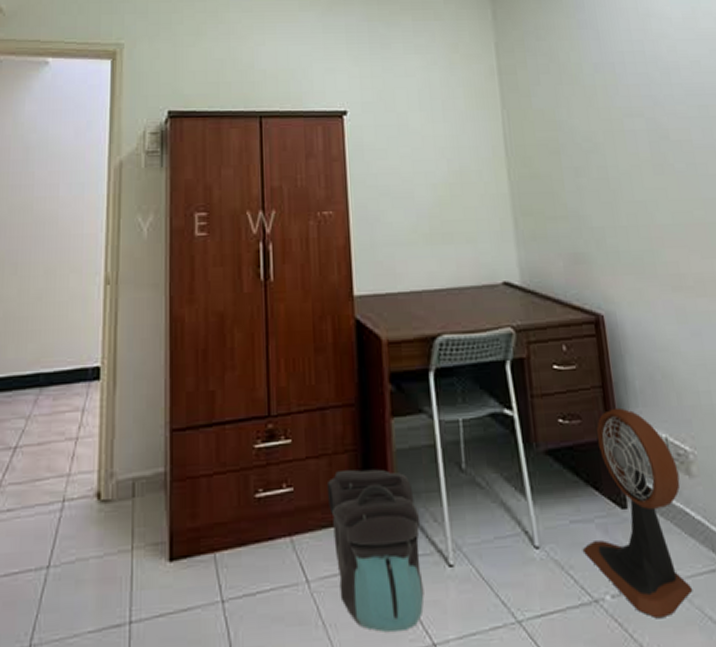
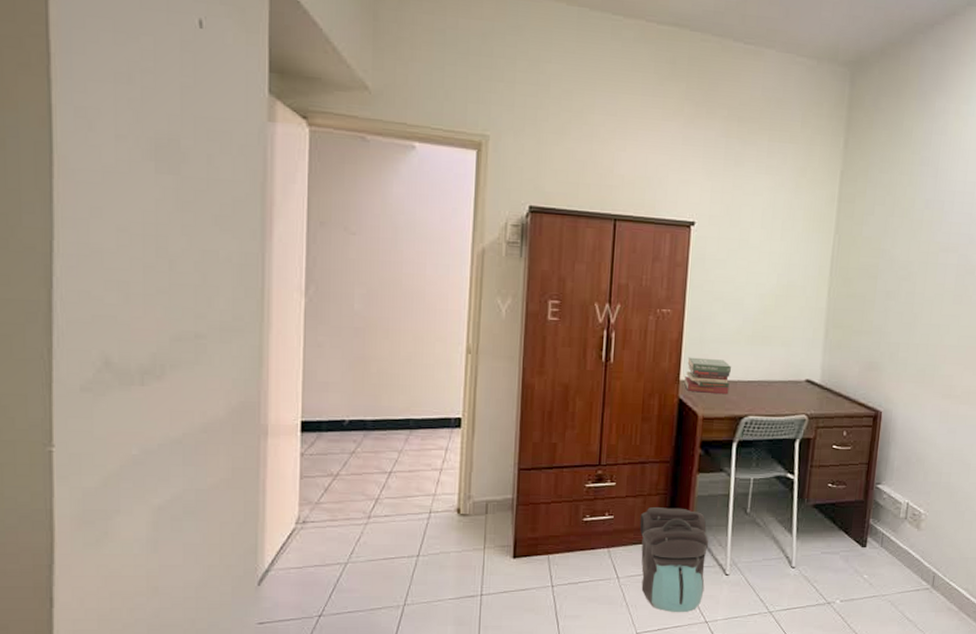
books: none [359,265,414,310] -> present [684,357,731,395]
electric fan: present [582,407,693,619] -> none [826,479,911,616]

